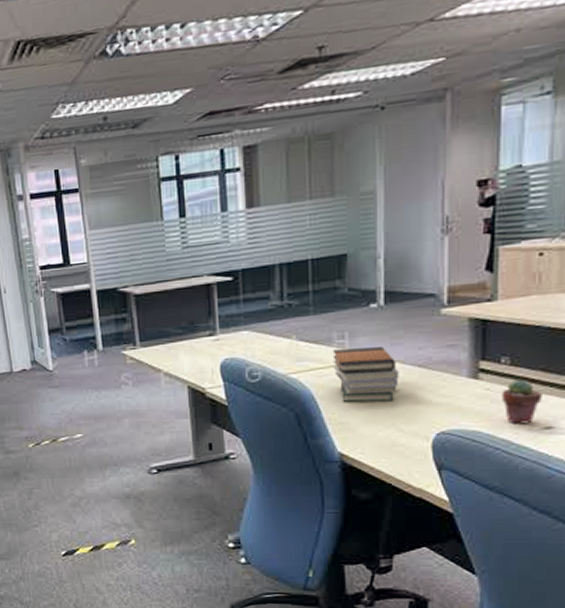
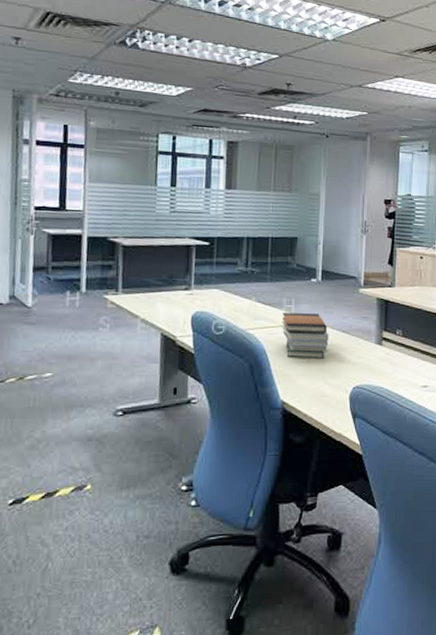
potted succulent: present [501,379,544,425] -> none [396,348,423,383]

